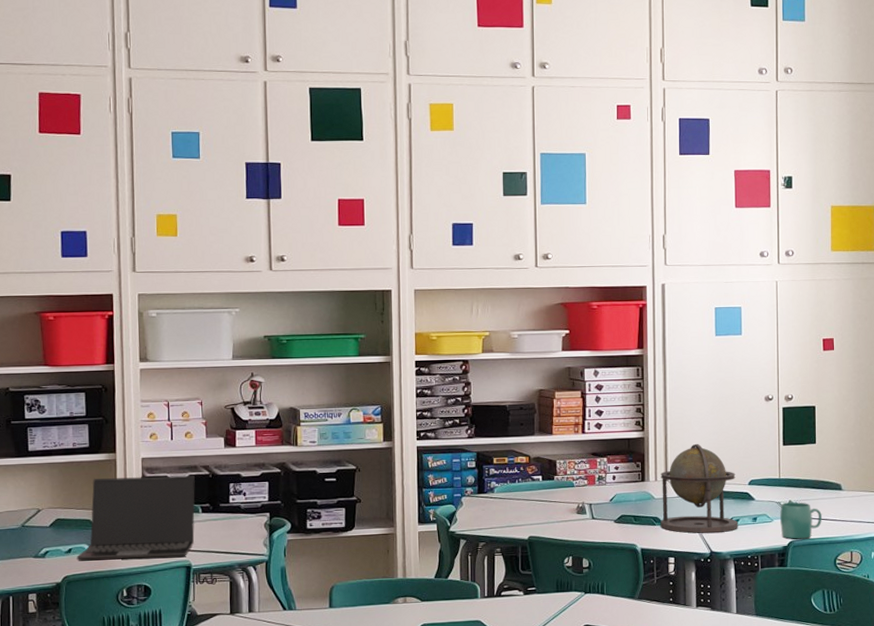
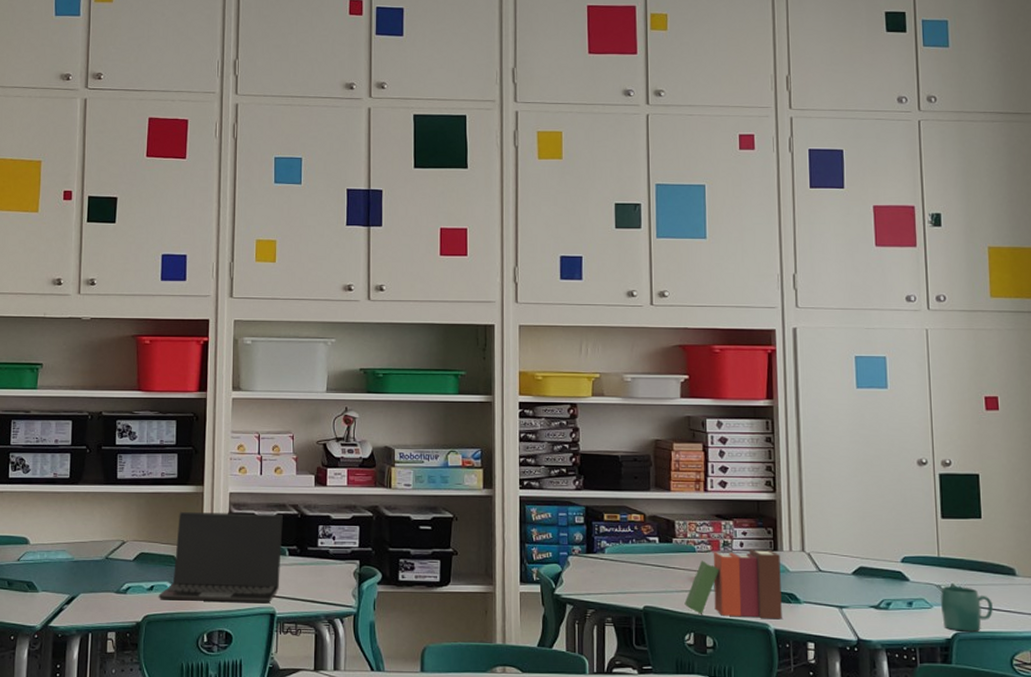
books: none [564,480,648,540] -> present [684,549,782,620]
globe: present [660,443,738,533] -> none [796,510,891,617]

